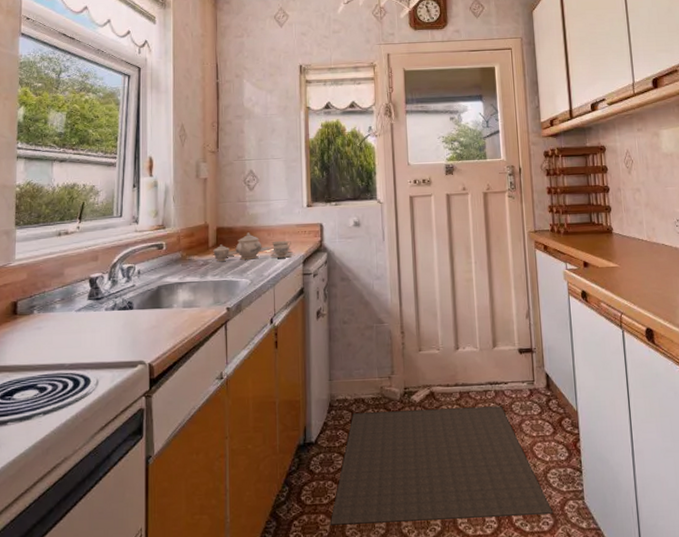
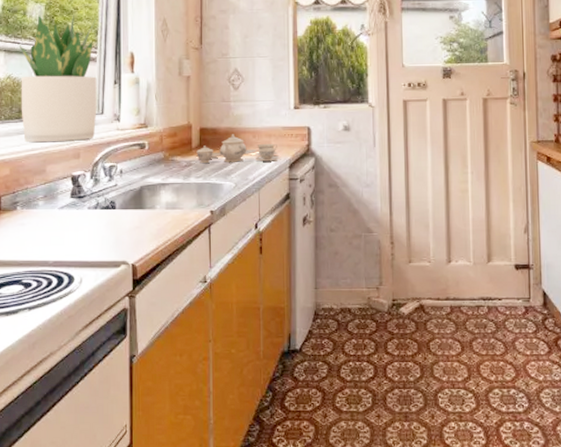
planter: none [38,122,116,247] -> present [17,15,97,143]
doormat: present [331,406,553,525] -> none [314,322,544,433]

